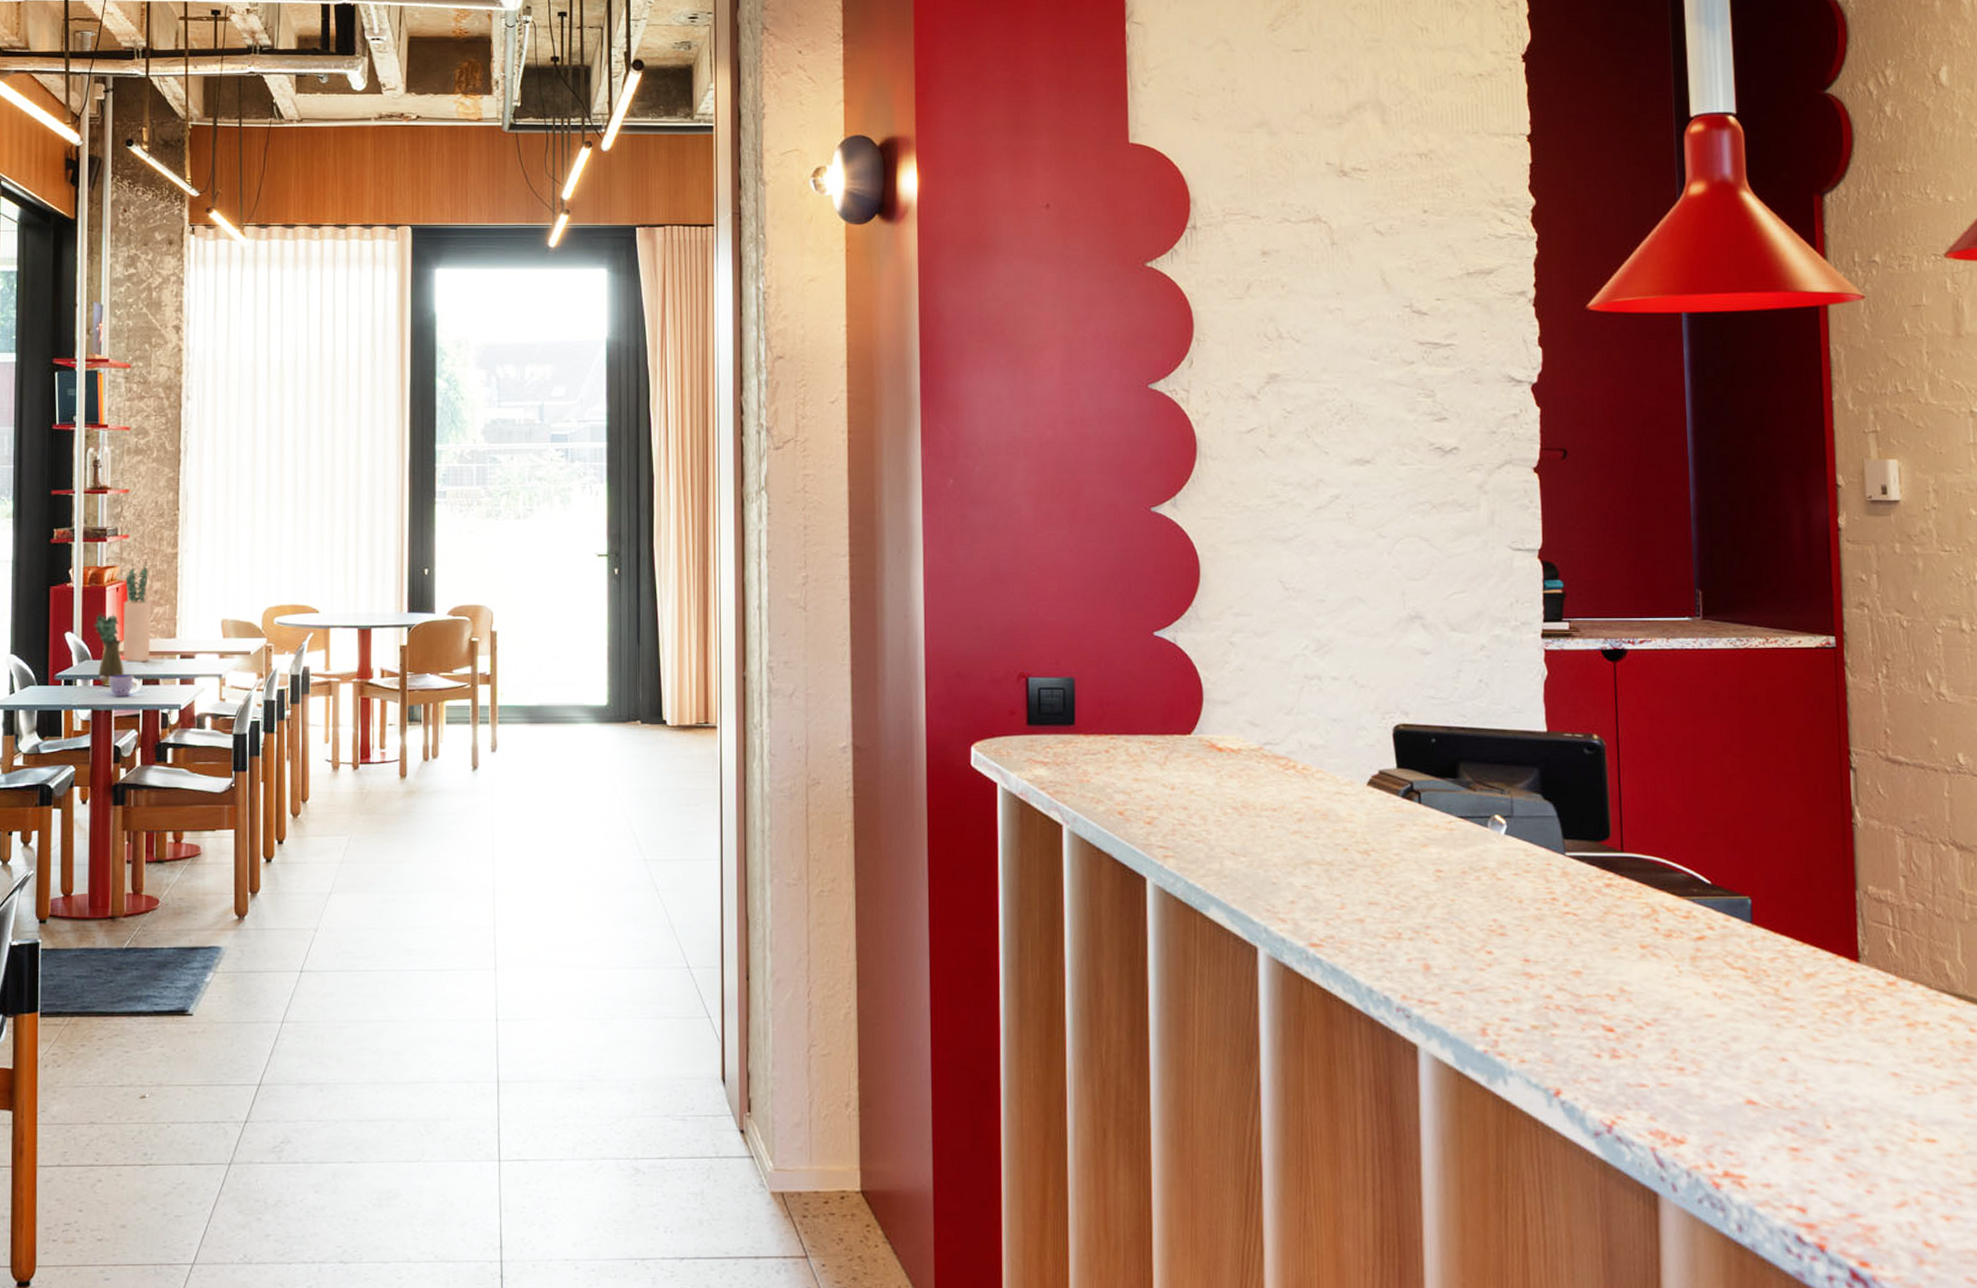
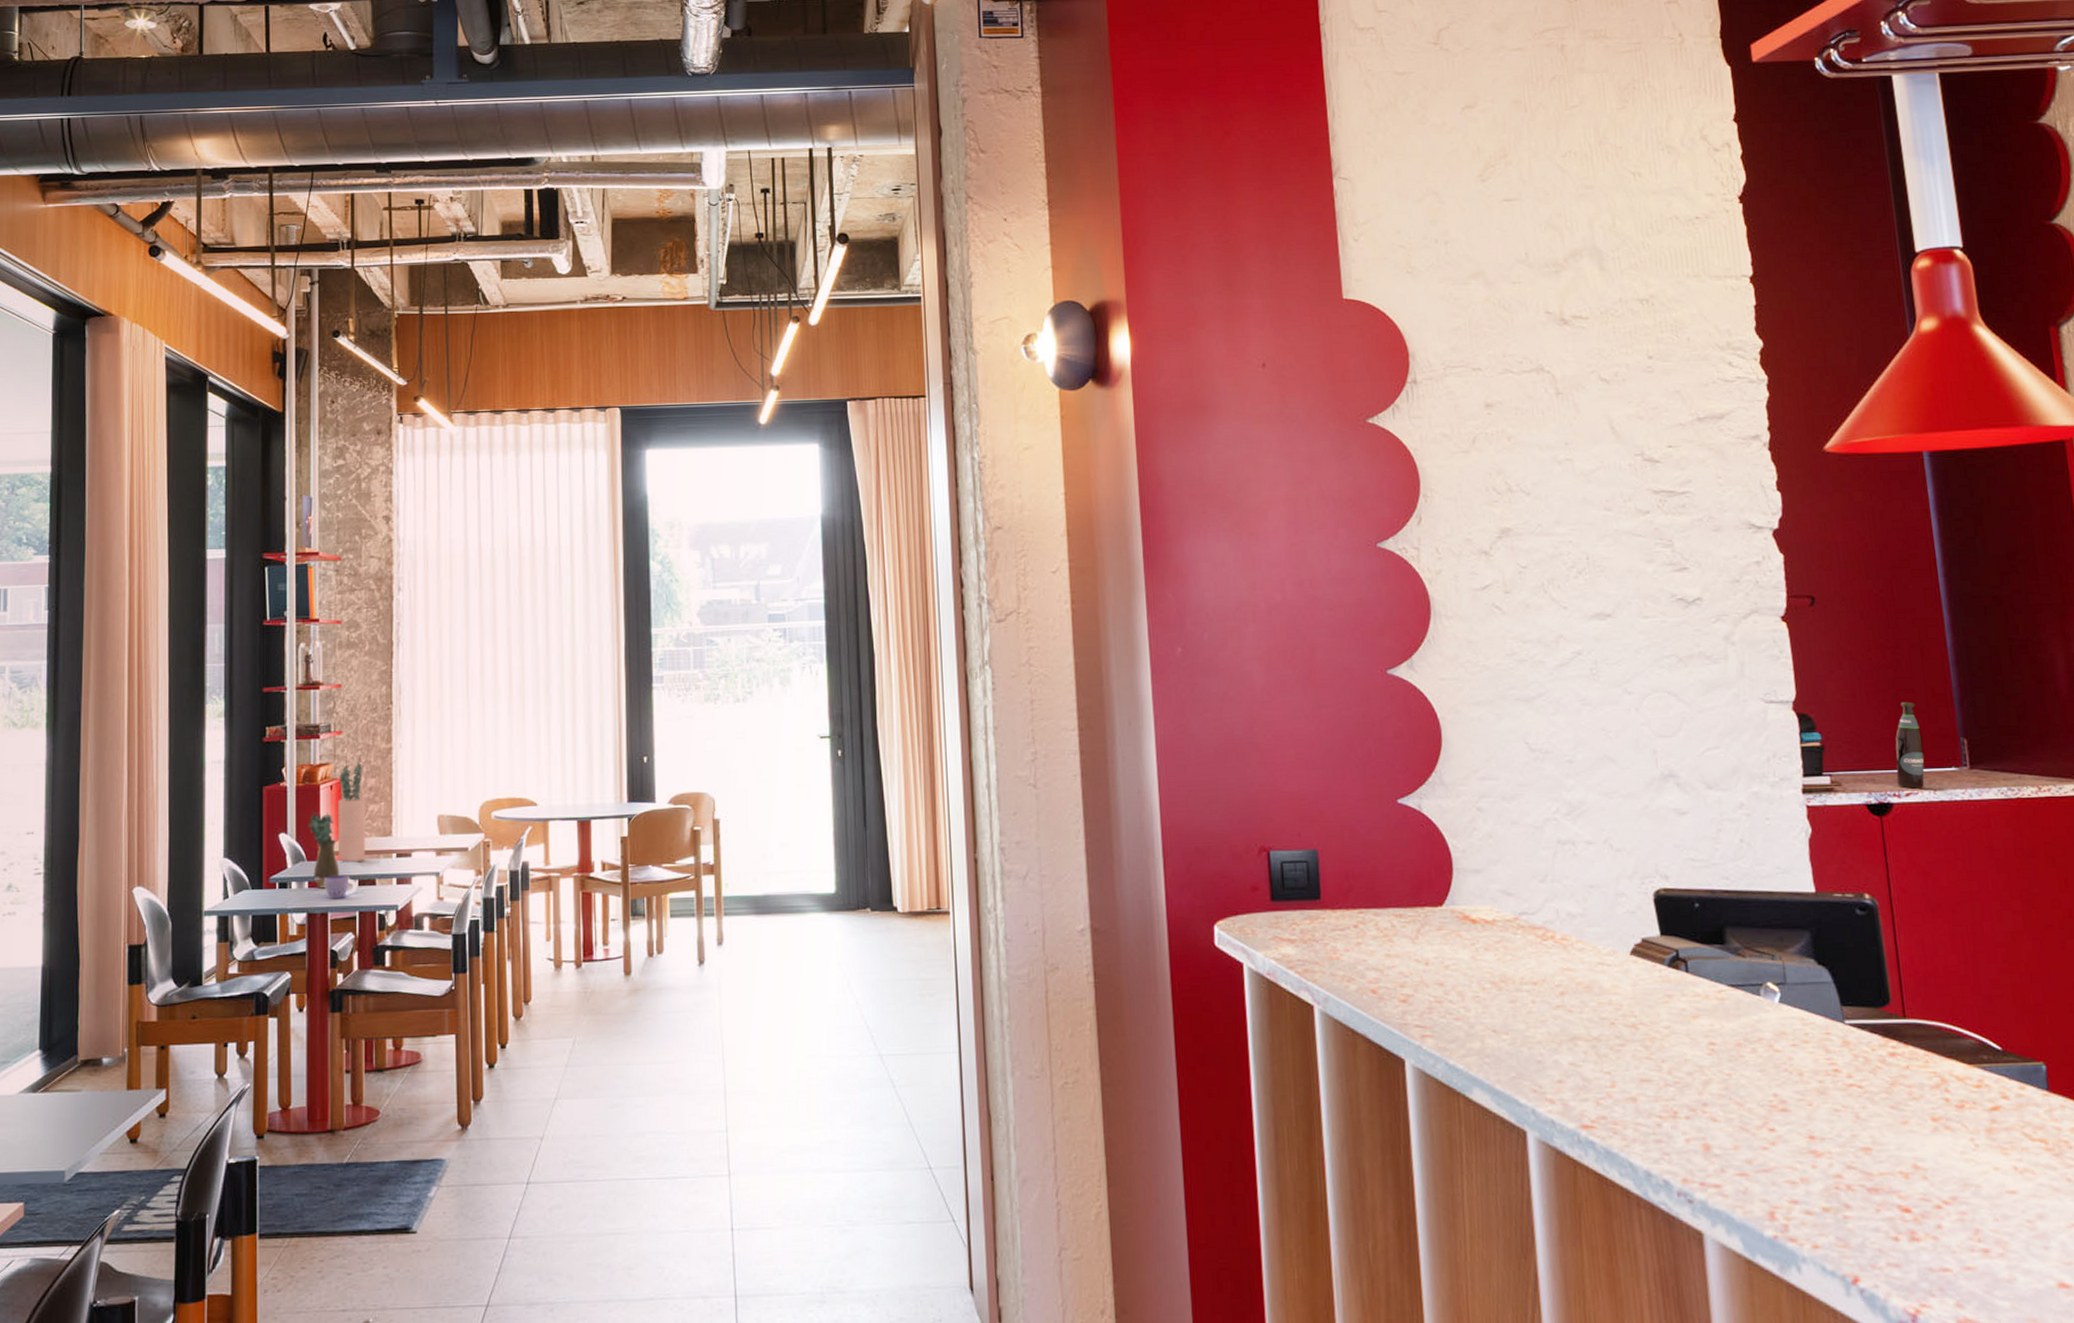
bottle: none [1632,553,1661,636] -> present [1895,701,1925,789]

